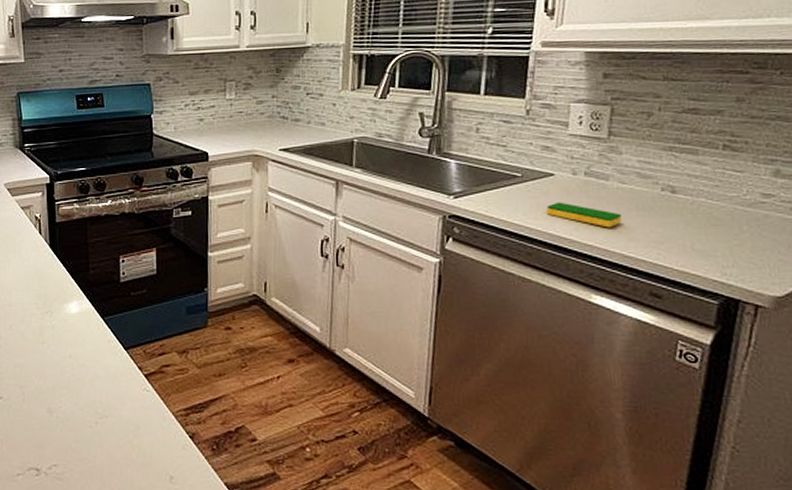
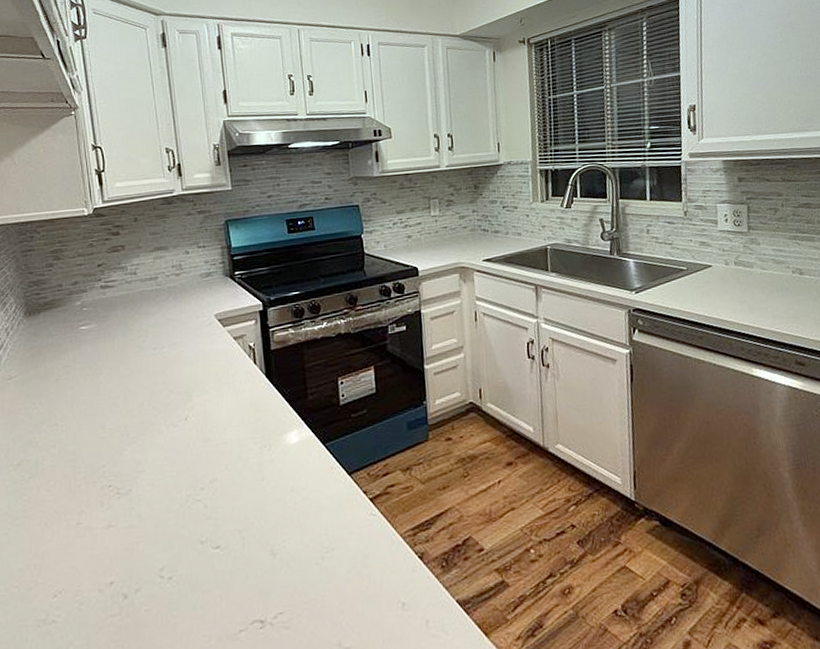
dish sponge: present [546,202,622,228] -> none [709,289,767,309]

